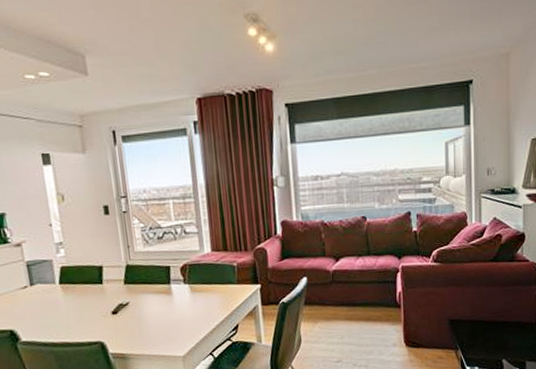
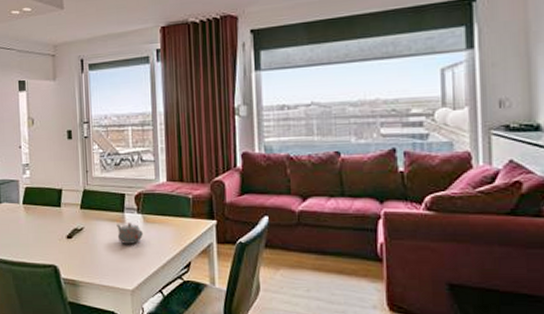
teapot: none [163,293,191,314] -> present [117,223,143,244]

